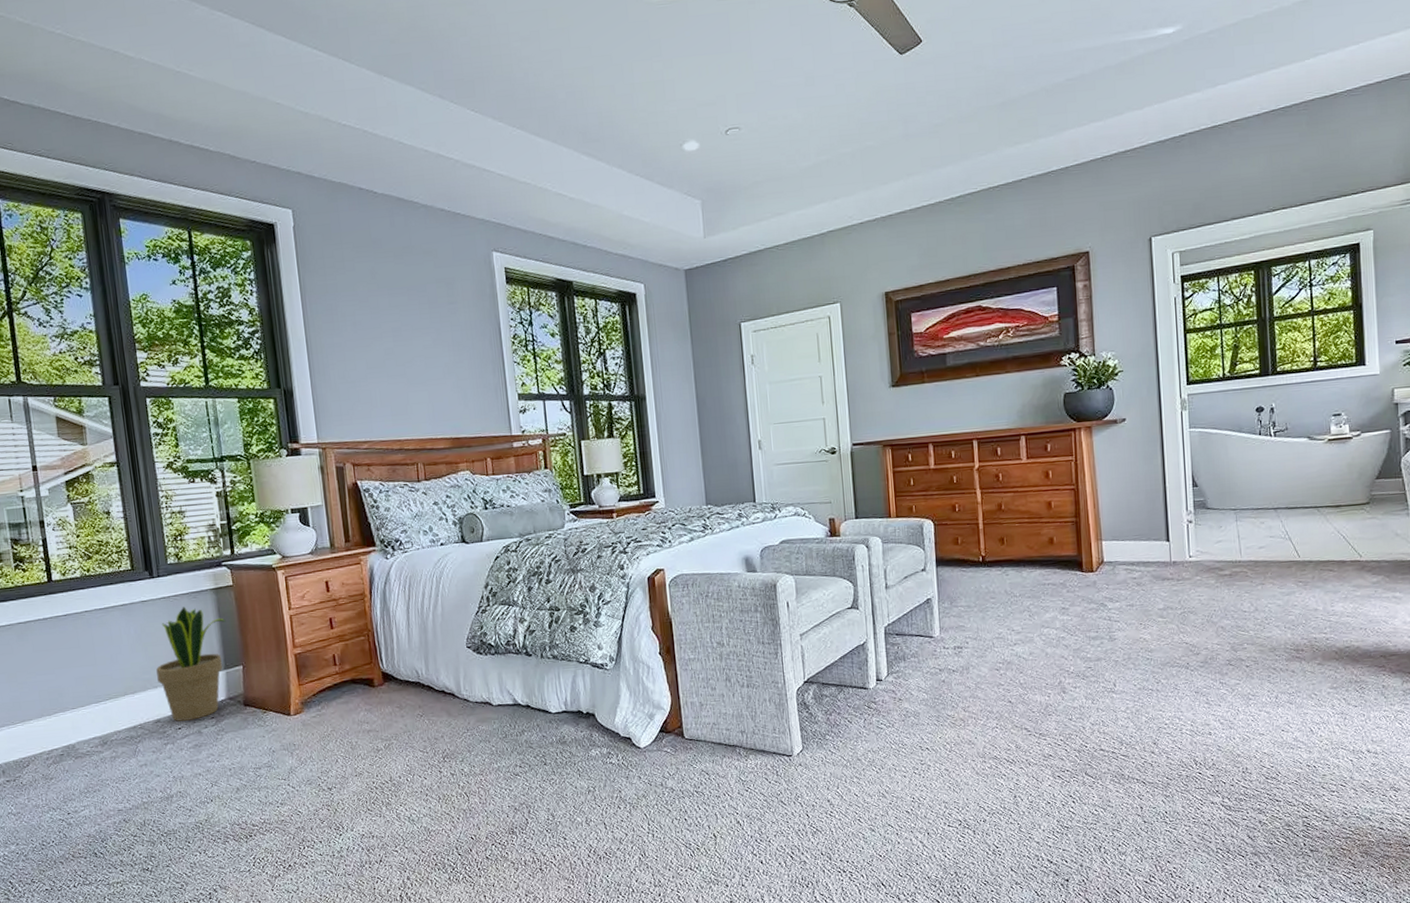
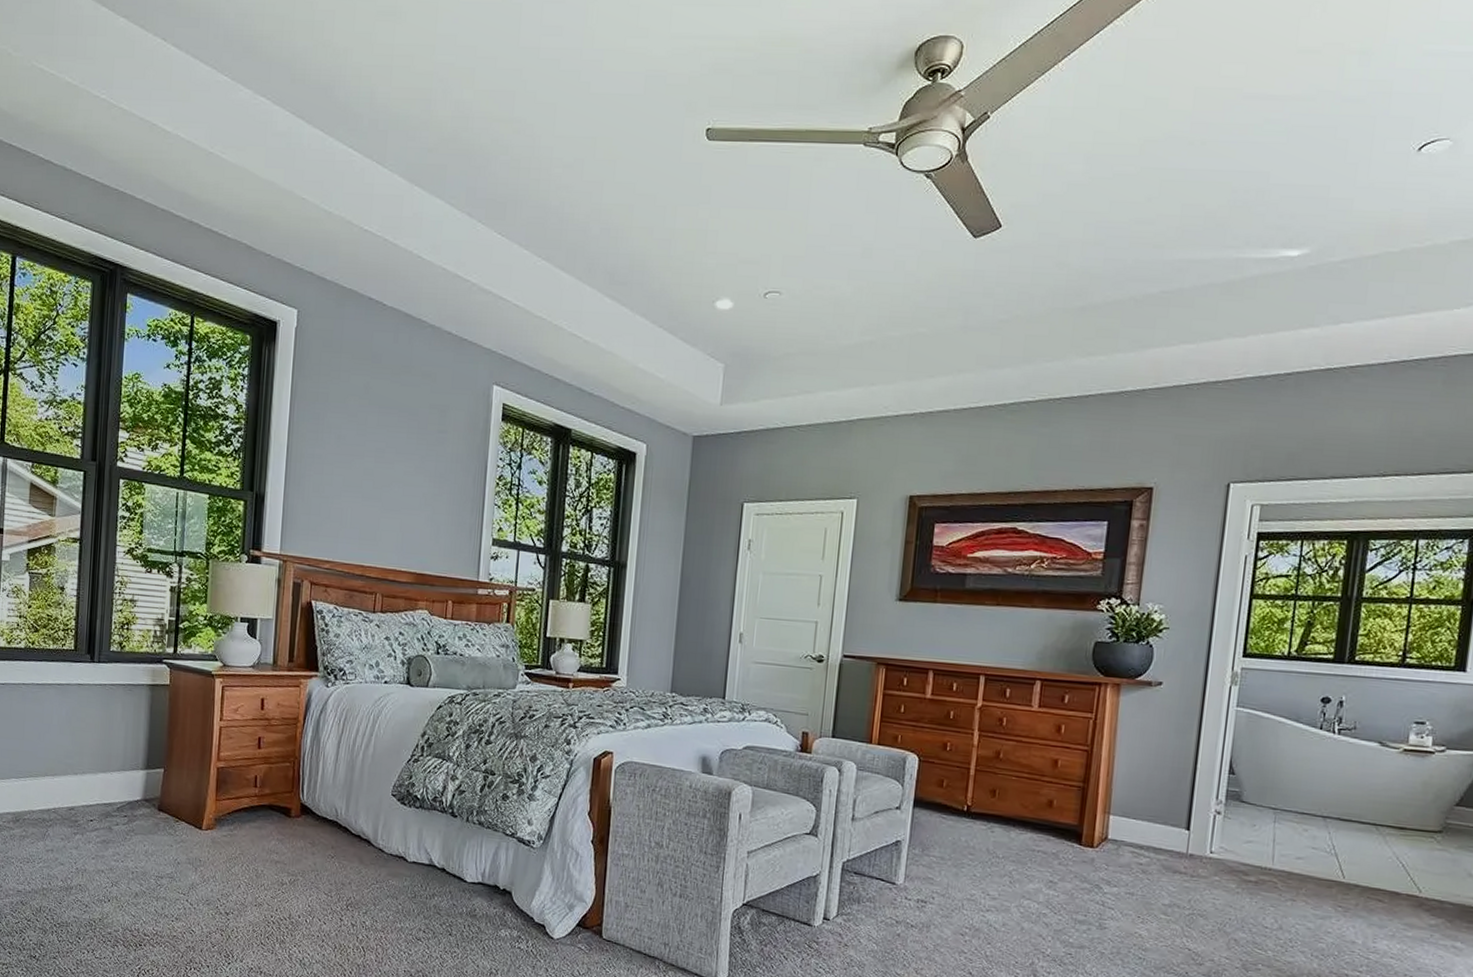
potted plant: present [156,606,226,721] -> none [79,697,156,815]

